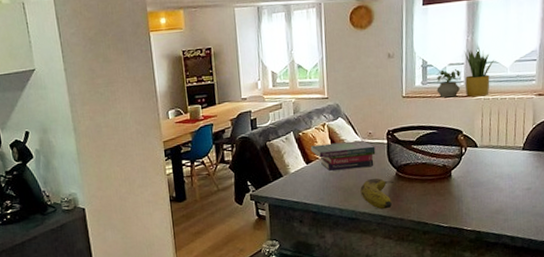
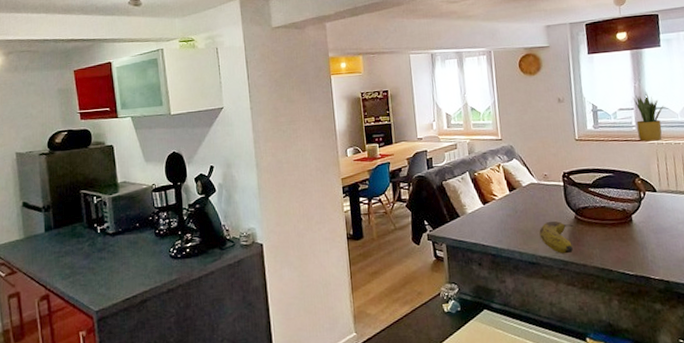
books: present [310,140,376,171] -> none [486,181,553,212]
potted plant: present [436,68,460,98] -> none [608,113,632,142]

